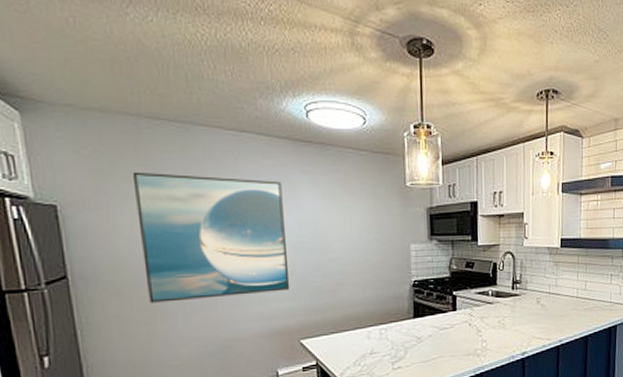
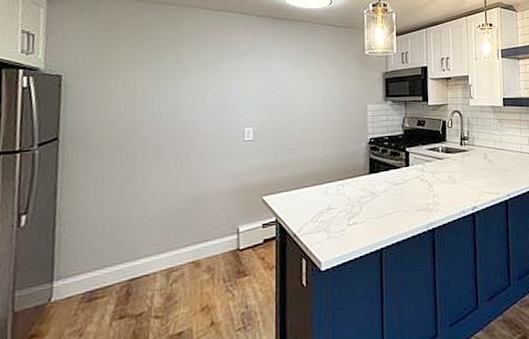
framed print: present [132,171,290,303] -> none [128,46,258,162]

